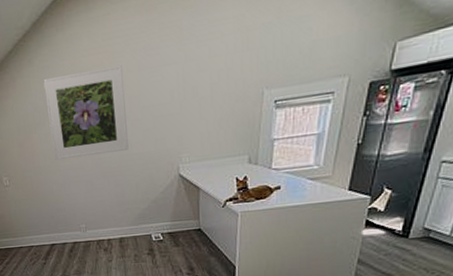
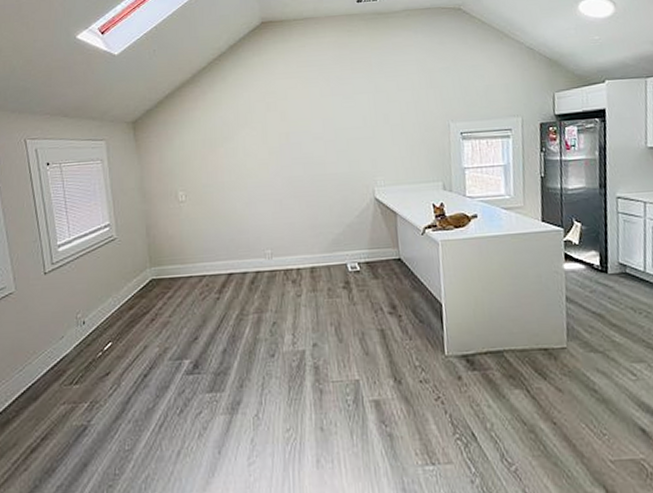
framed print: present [43,65,129,161] -> none [235,90,322,177]

